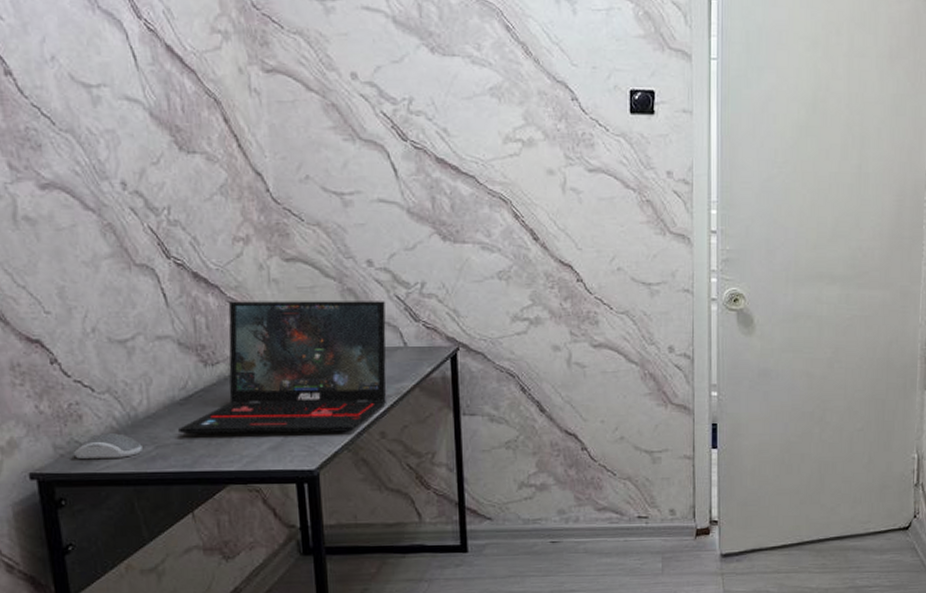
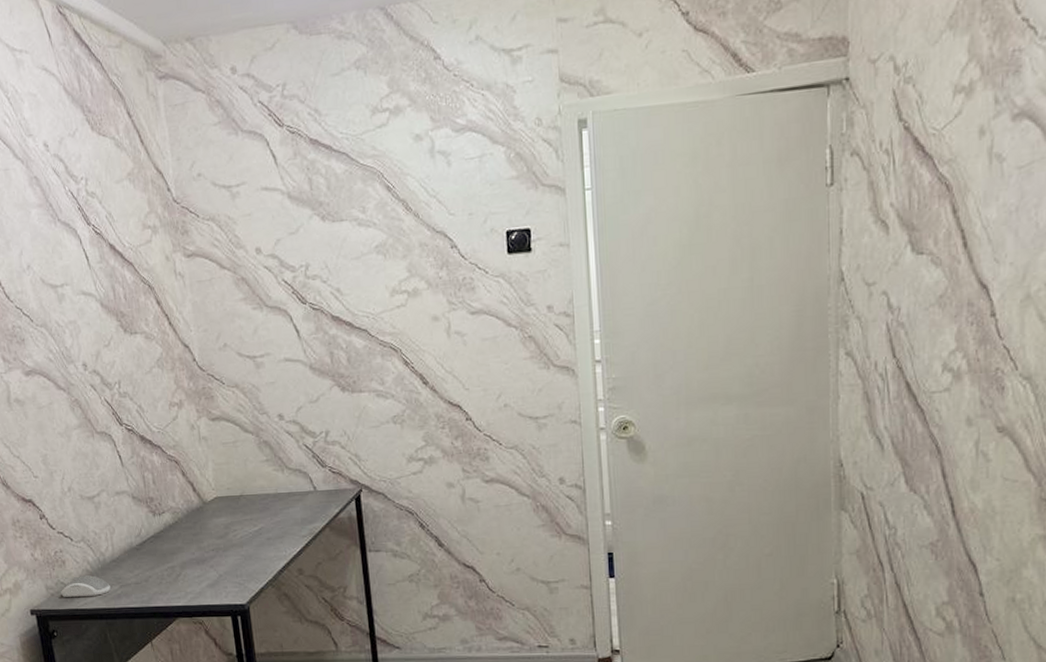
laptop: present [178,301,387,434] -> none [136,450,302,574]

